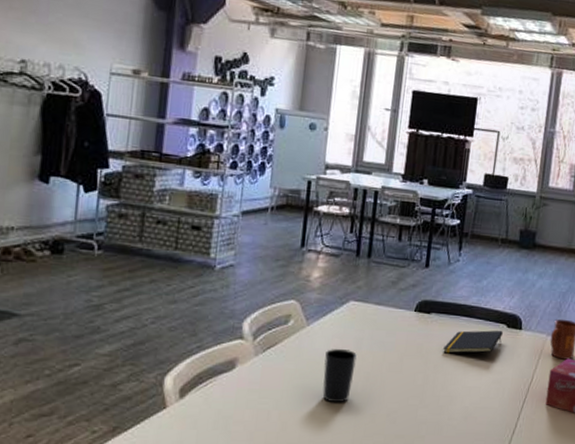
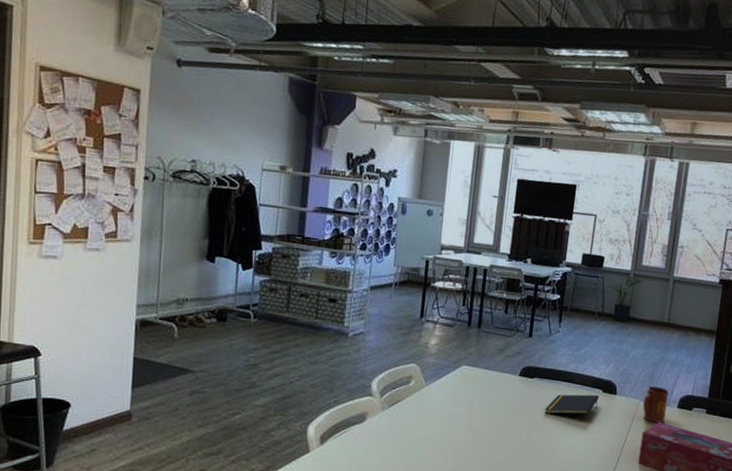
cup: present [322,348,357,403] -> none [439,406,468,454]

